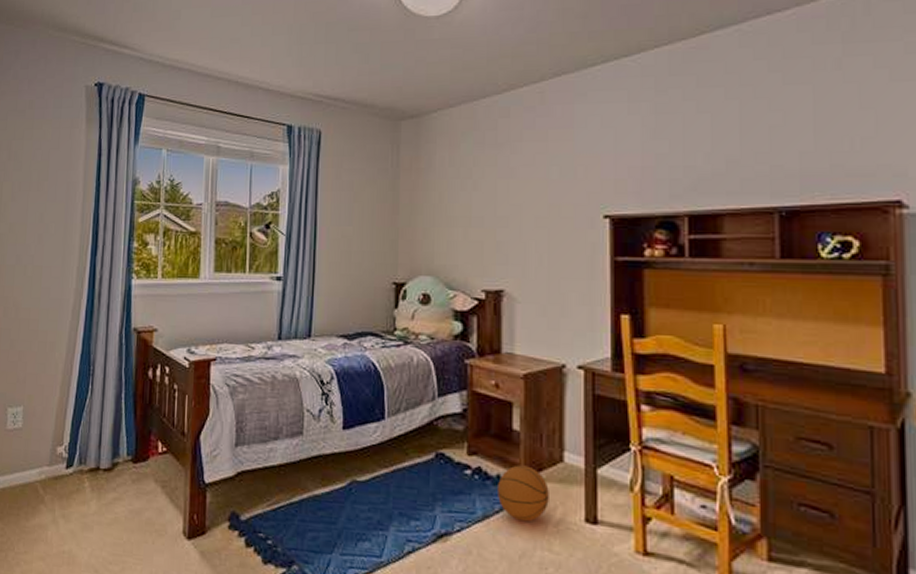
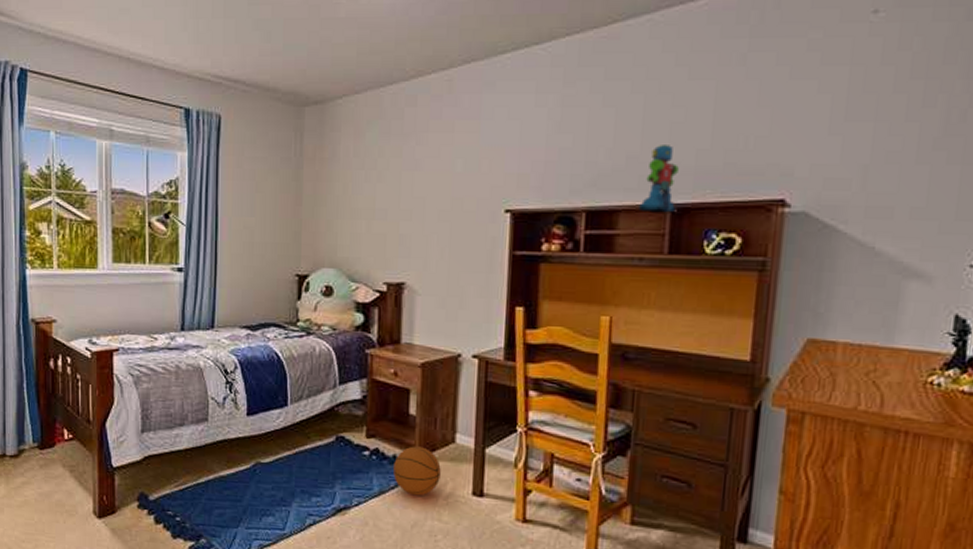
toy robot: none [744,148,783,216] -> present [639,145,679,213]

